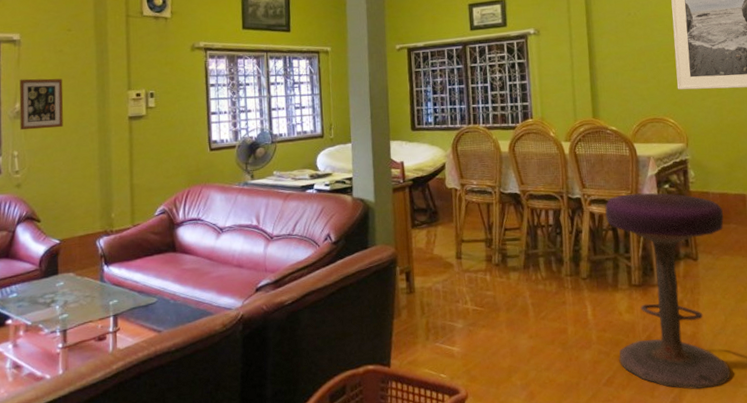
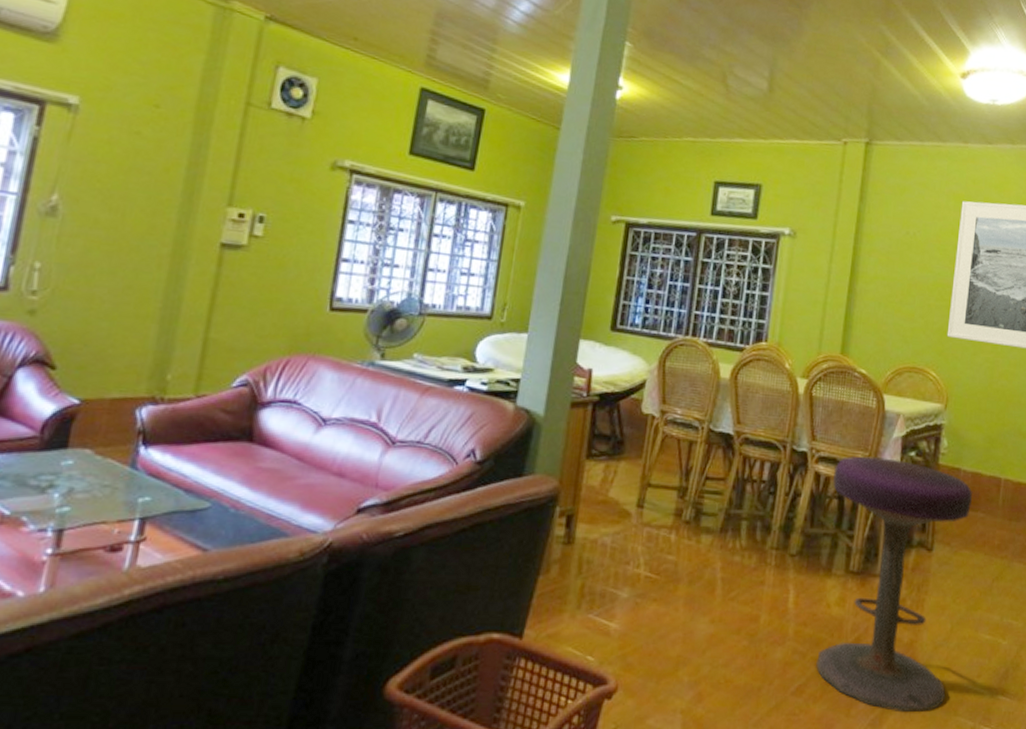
picture frame: present [19,78,63,131] -> none [52,161,133,241]

